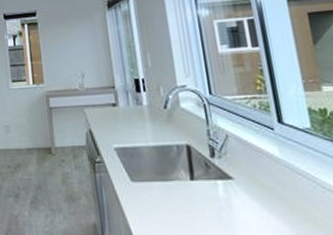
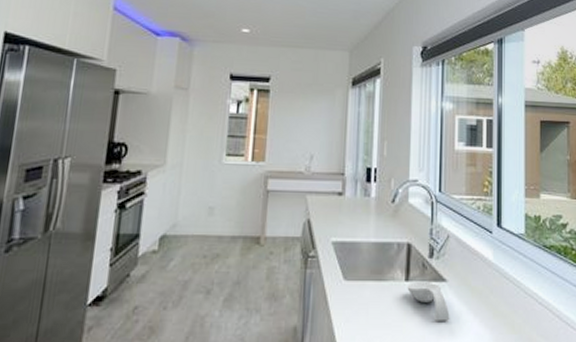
spoon rest: none [193,180,243,217] -> present [407,281,450,321]

